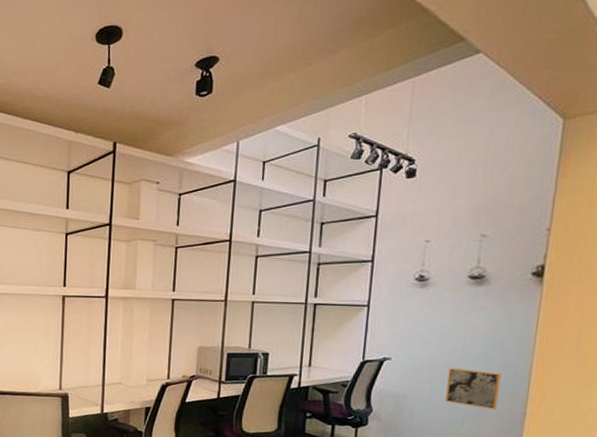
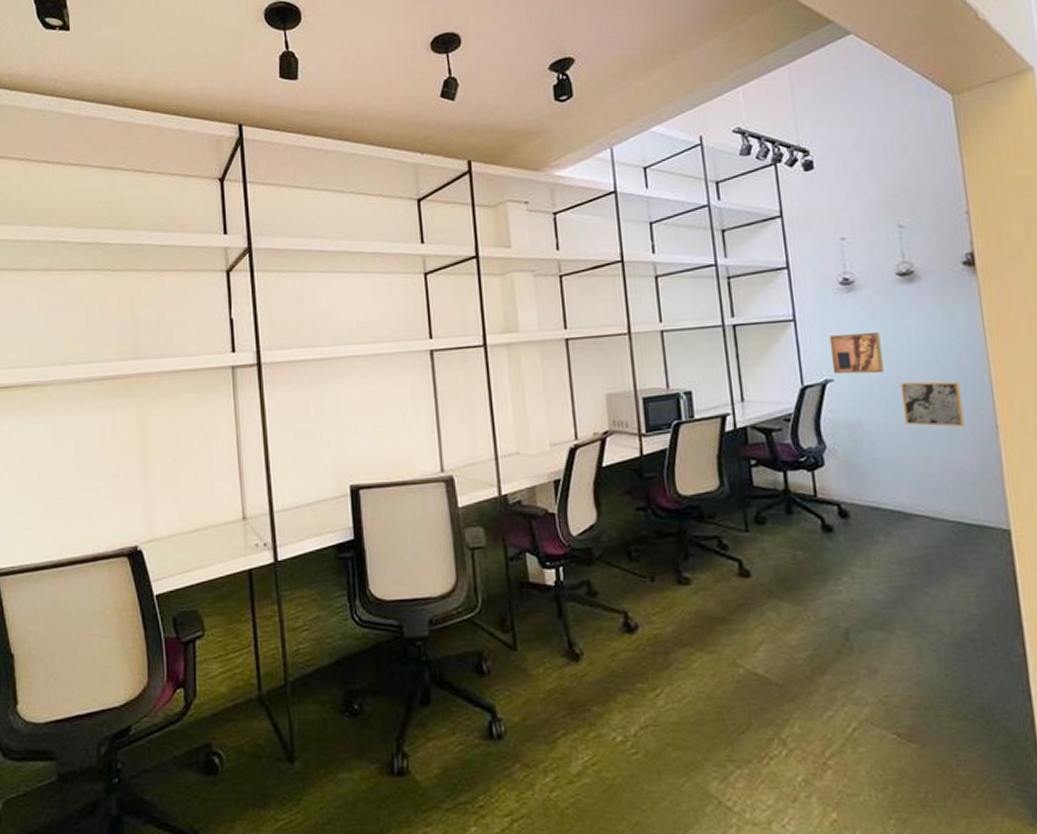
wall art: none [392,322,441,358] -> present [829,333,884,375]

